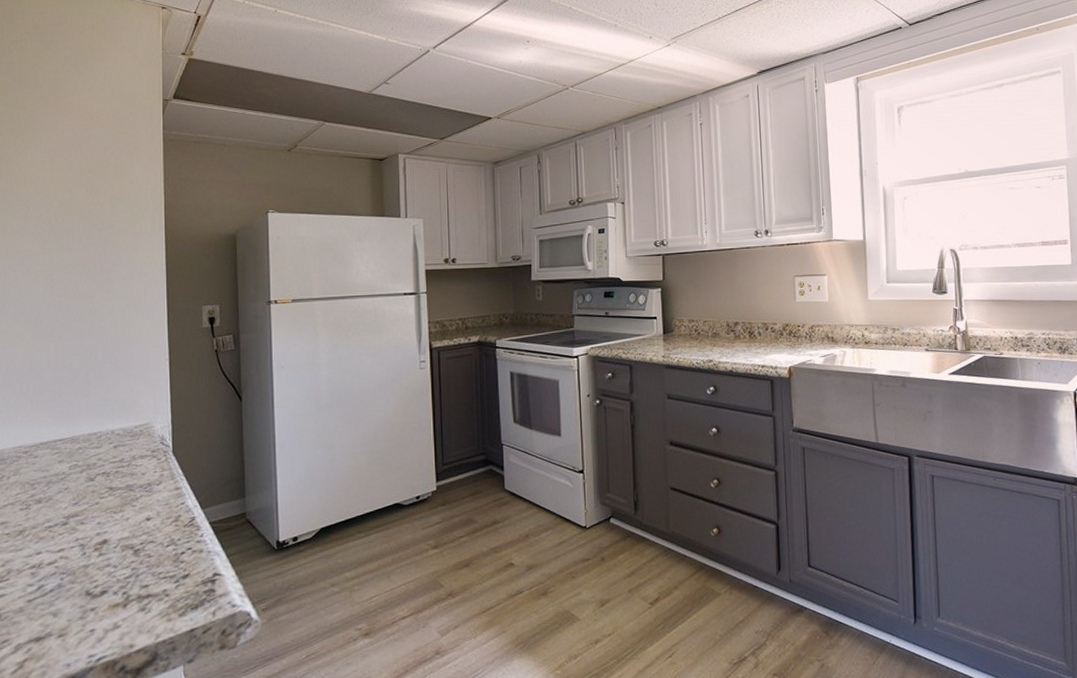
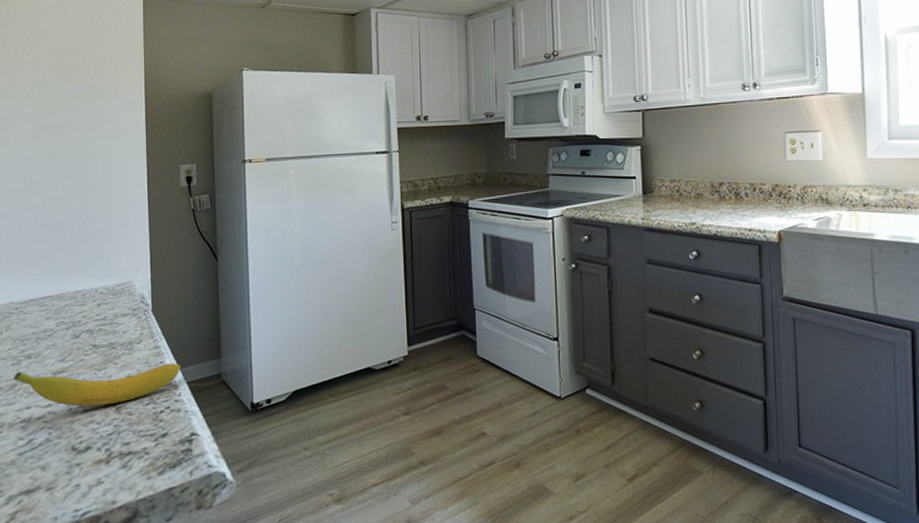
banana: none [21,504,203,551] -> present [13,363,181,407]

